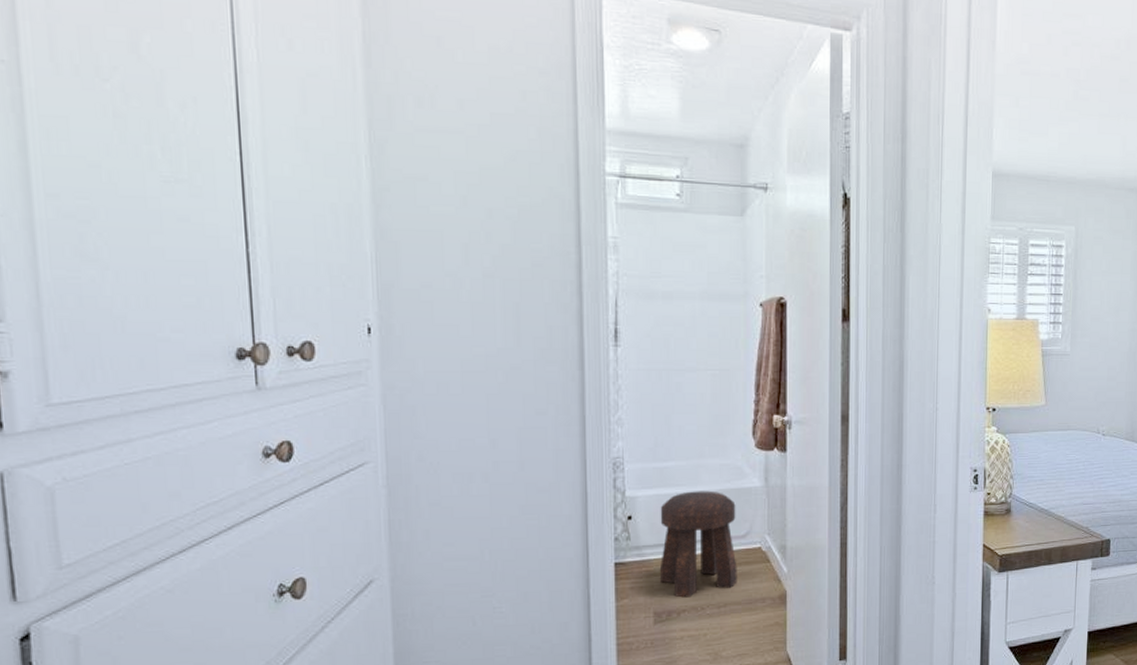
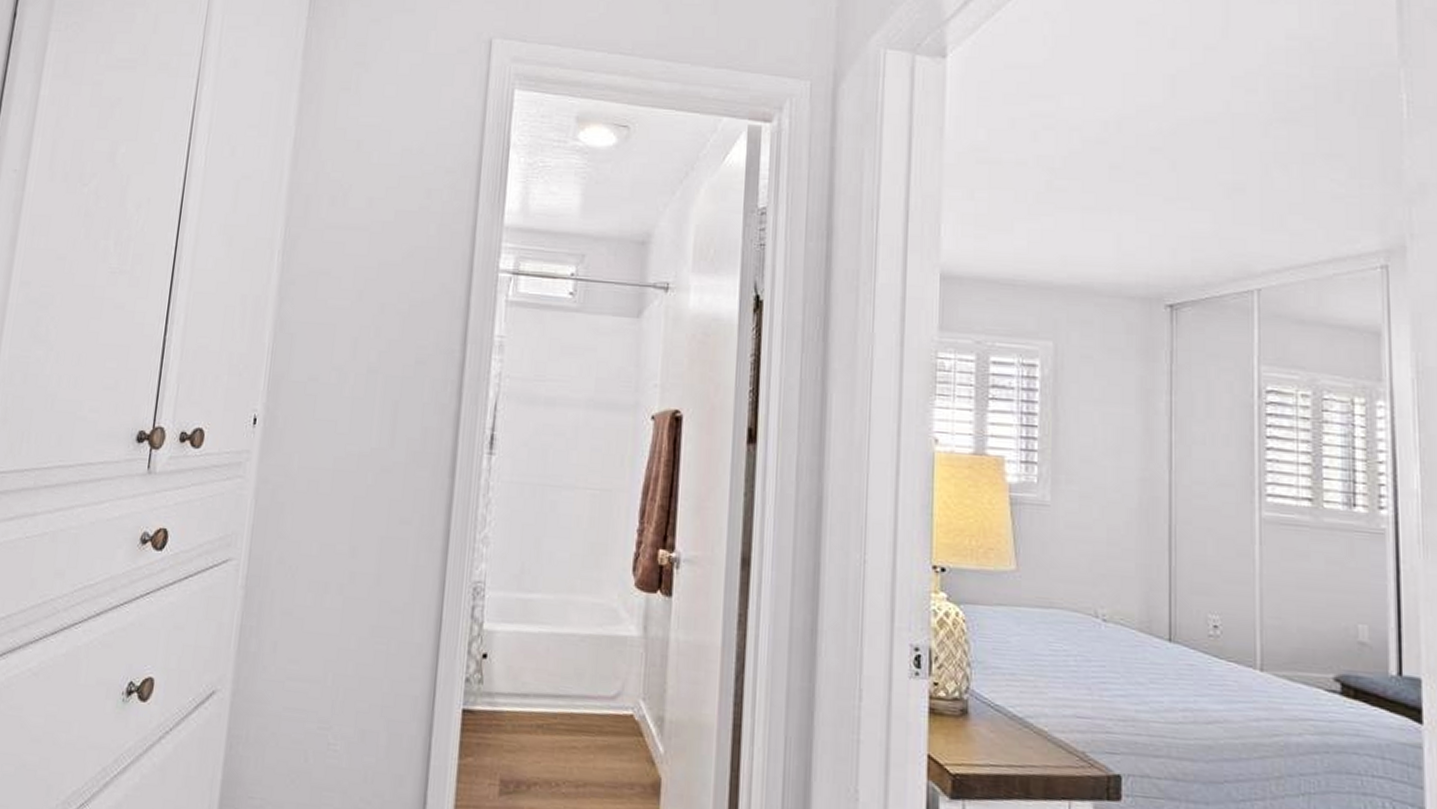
stool: present [660,490,737,598] -> none [512,632,607,768]

